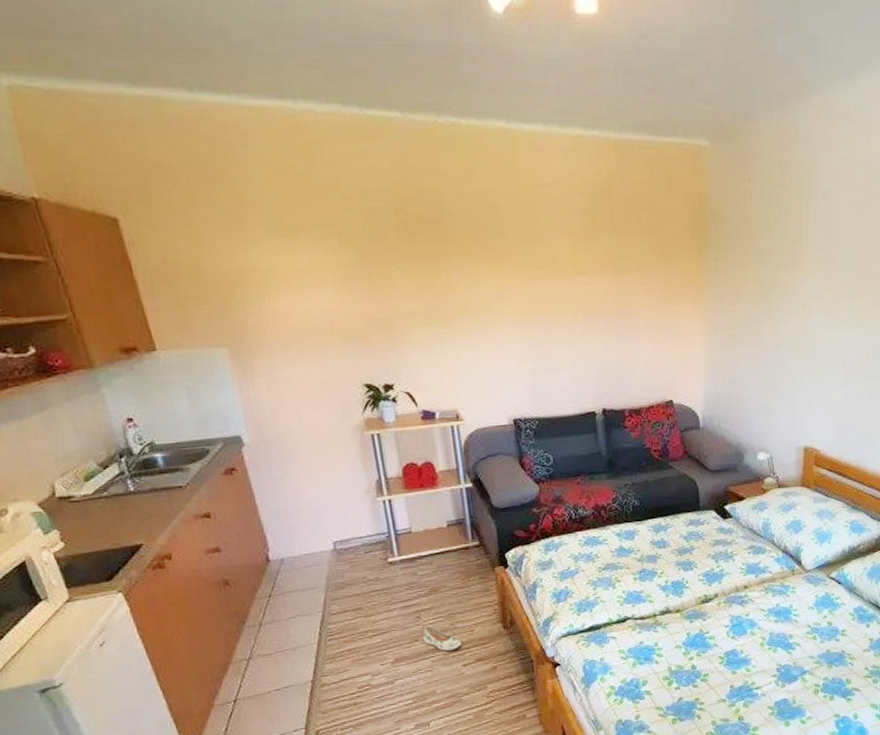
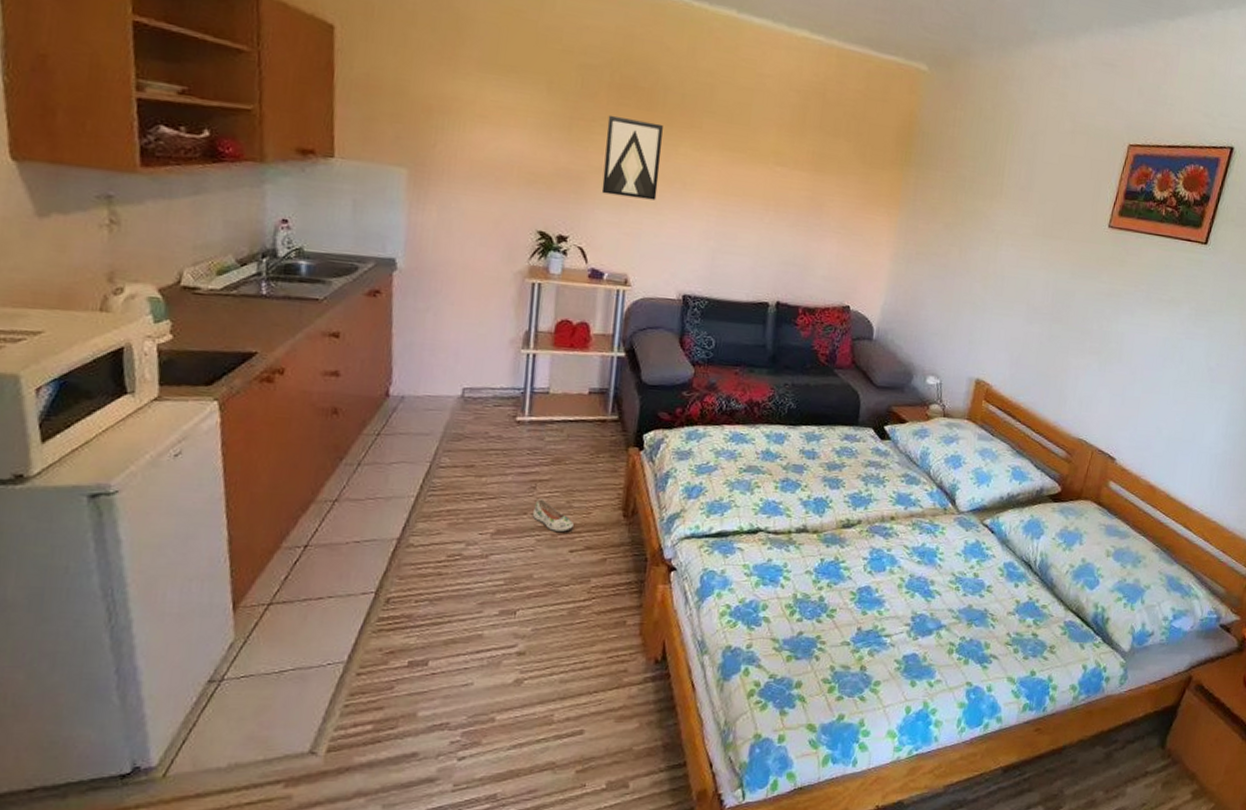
wall art: none [403,255,468,336] -> present [601,115,663,201]

